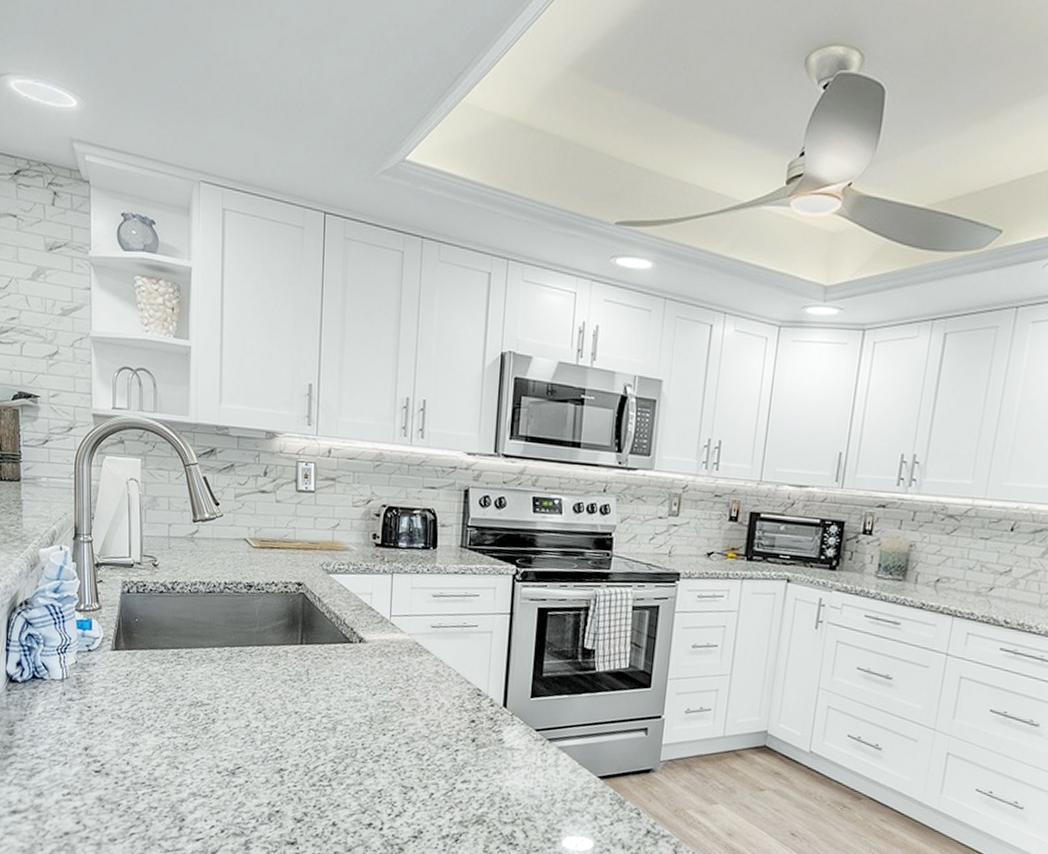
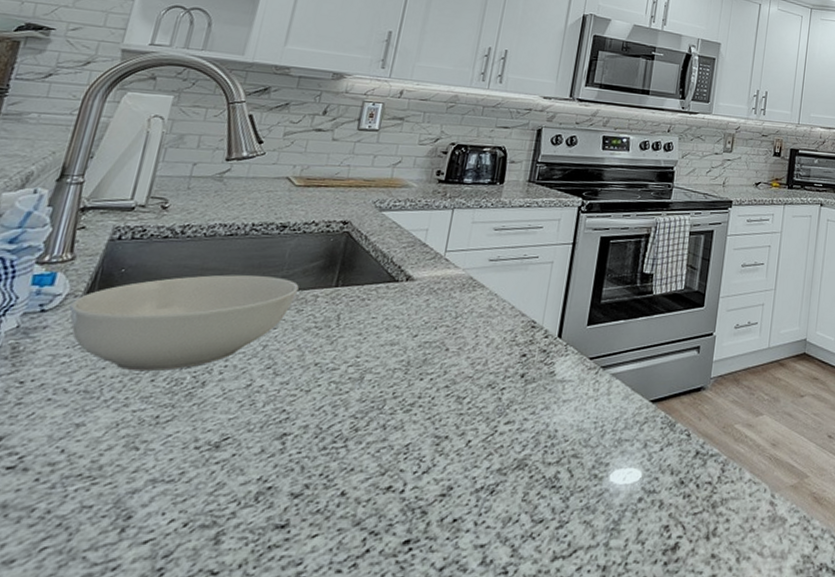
bowl: none [106,627,271,707] -> present [69,274,299,372]

